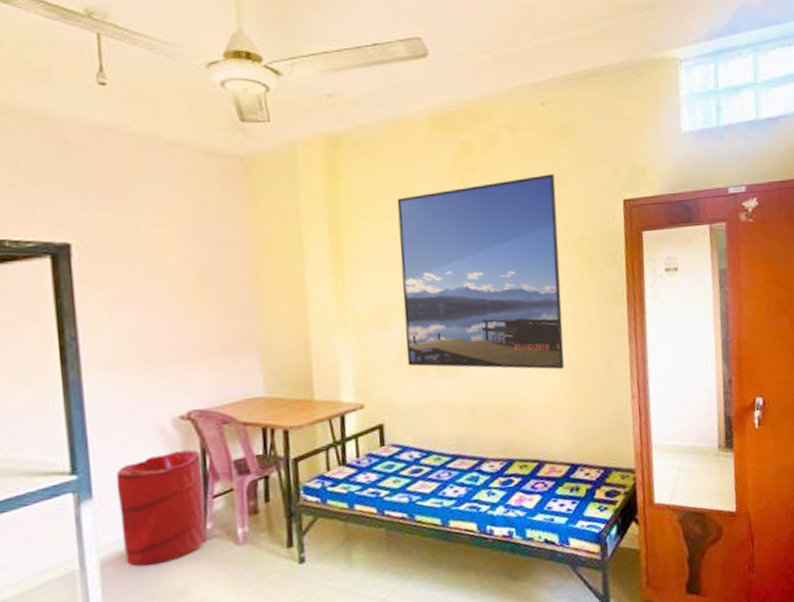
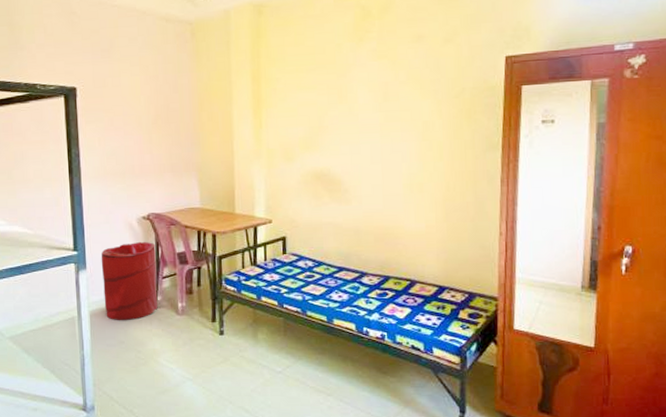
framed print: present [397,173,565,370] -> none [305,33,442,205]

